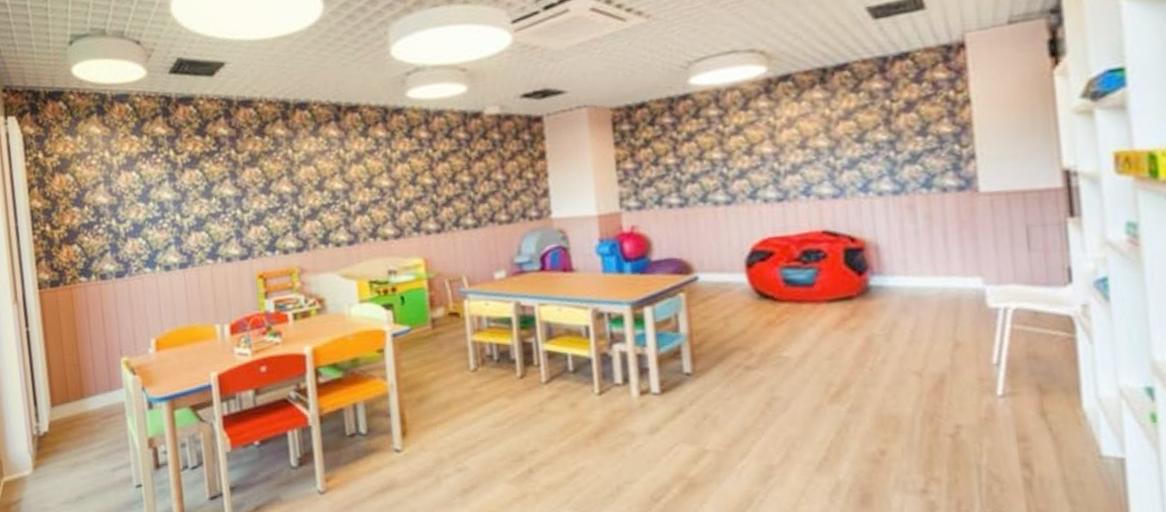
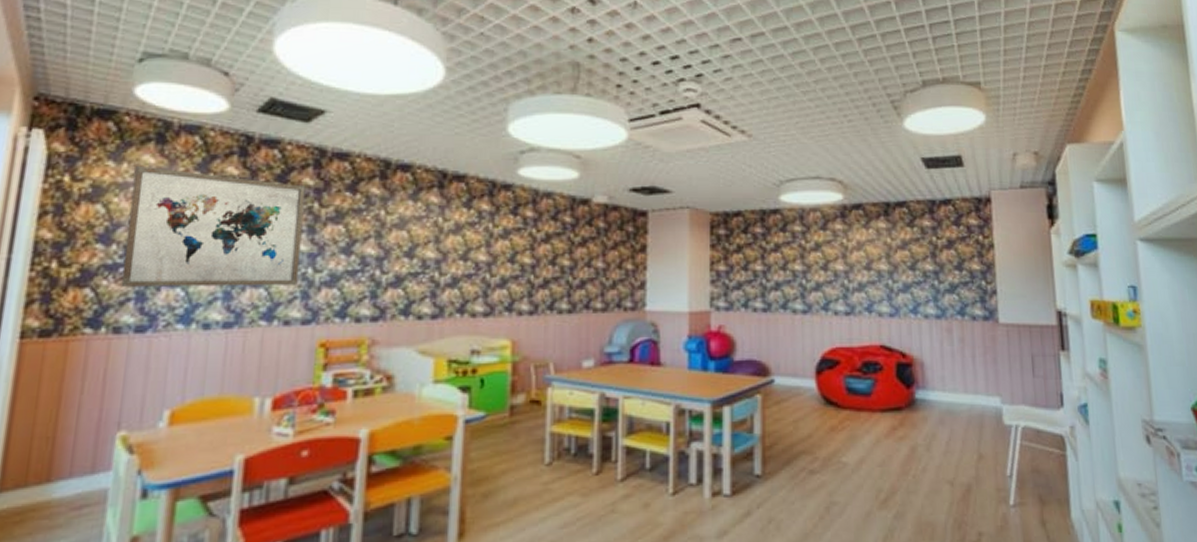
wall art: none [87,135,231,241] -> present [120,165,306,287]

